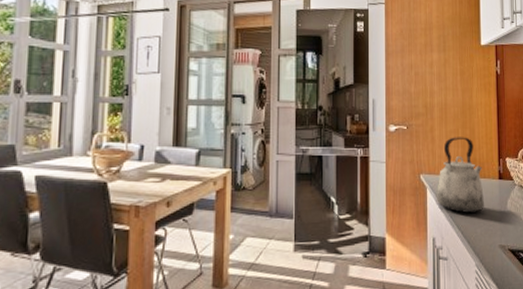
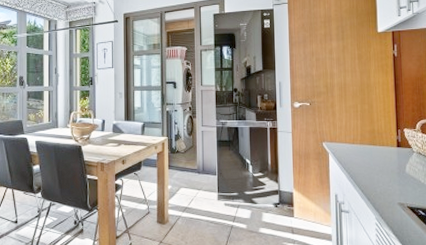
kettle: present [437,137,484,213] -> none [338,111,383,175]

